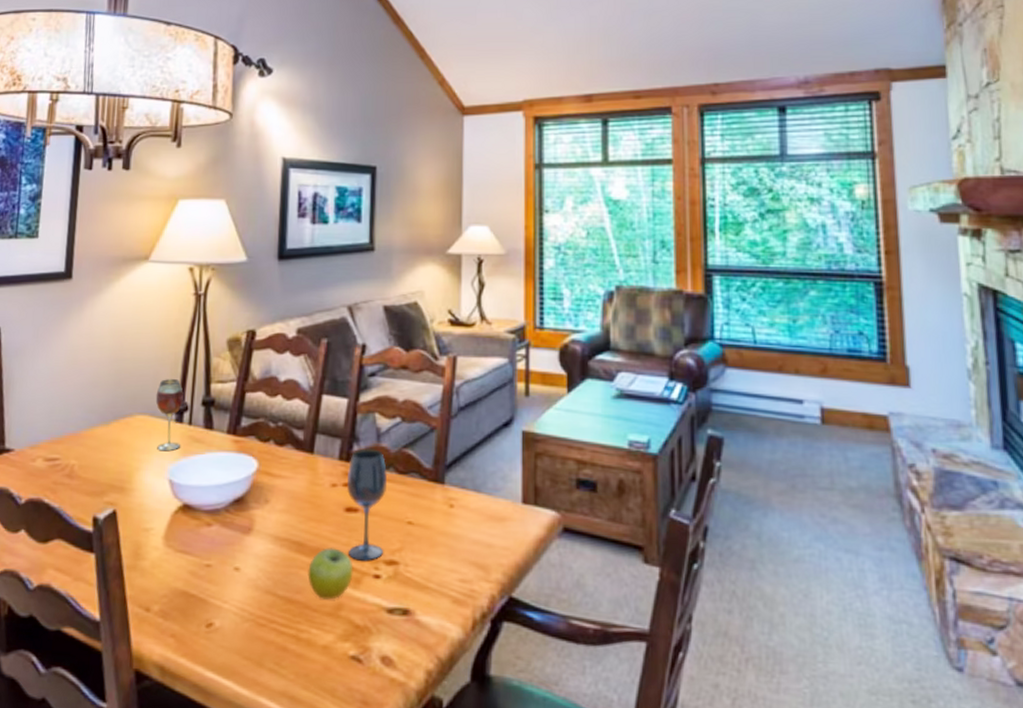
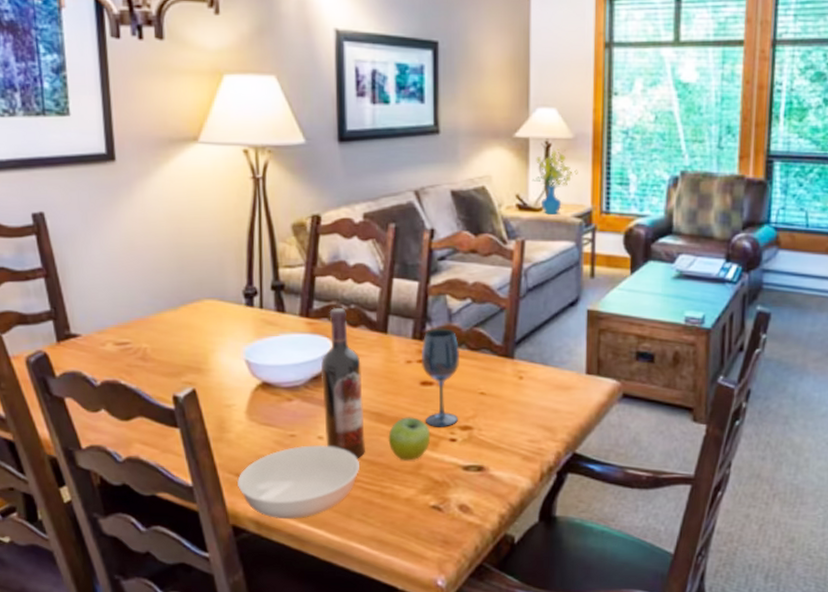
bowl: none [145,577,276,667] -> present [236,444,359,520]
wineglass: present [155,379,184,451] -> none [222,264,253,333]
wine bottle: none [241,424,285,595] -> present [321,307,366,458]
bouquet: none [464,265,511,331] -> present [532,149,578,216]

